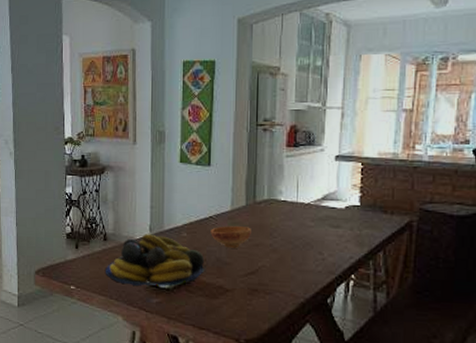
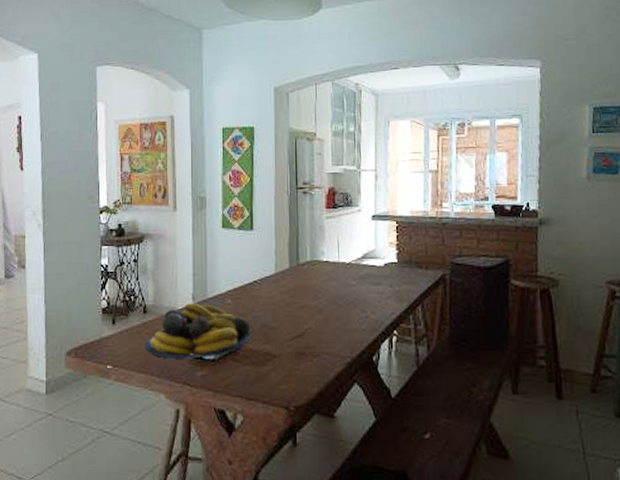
bowl: present [211,226,251,248] -> none [255,289,296,312]

